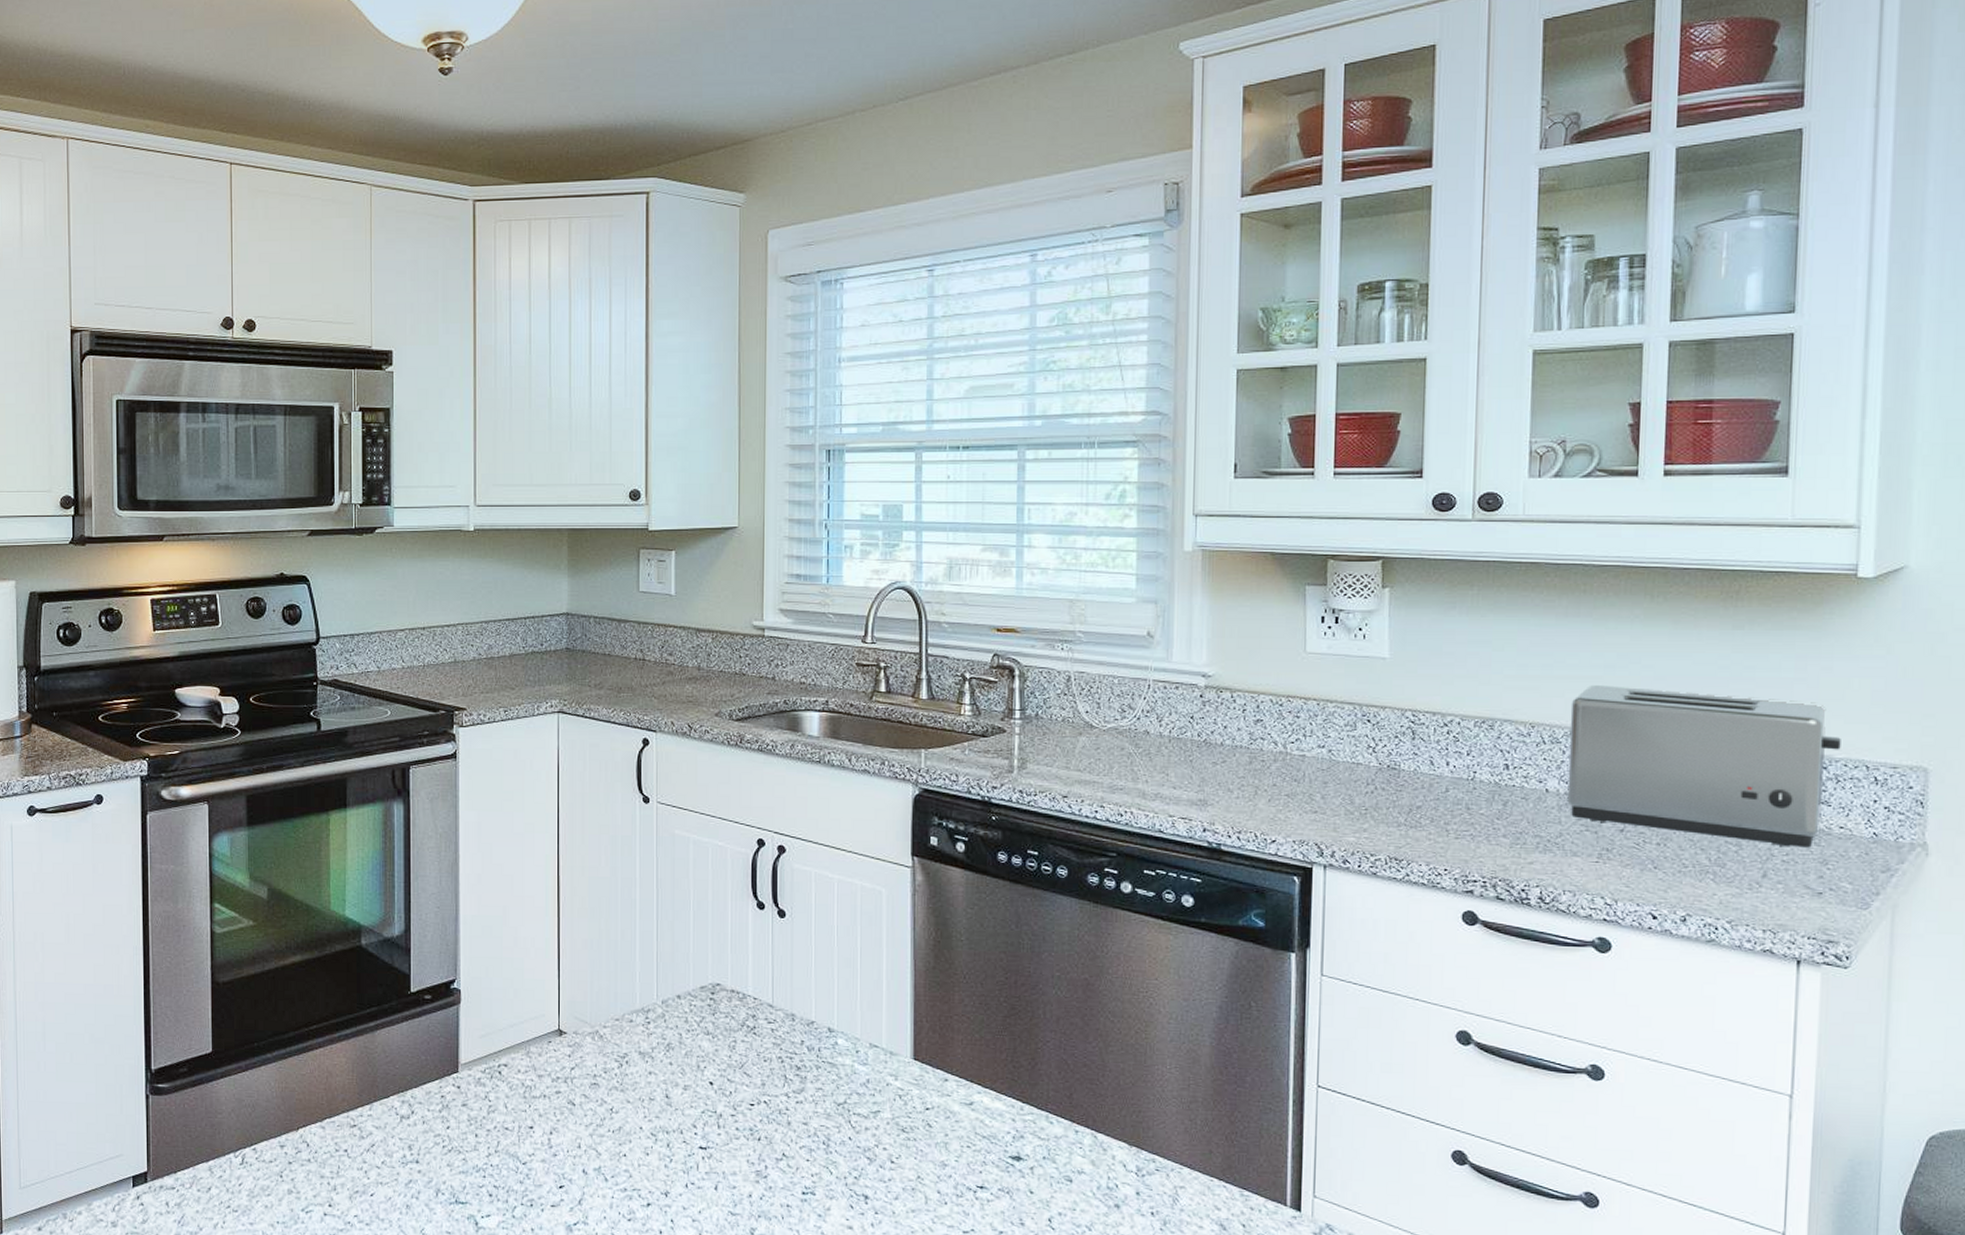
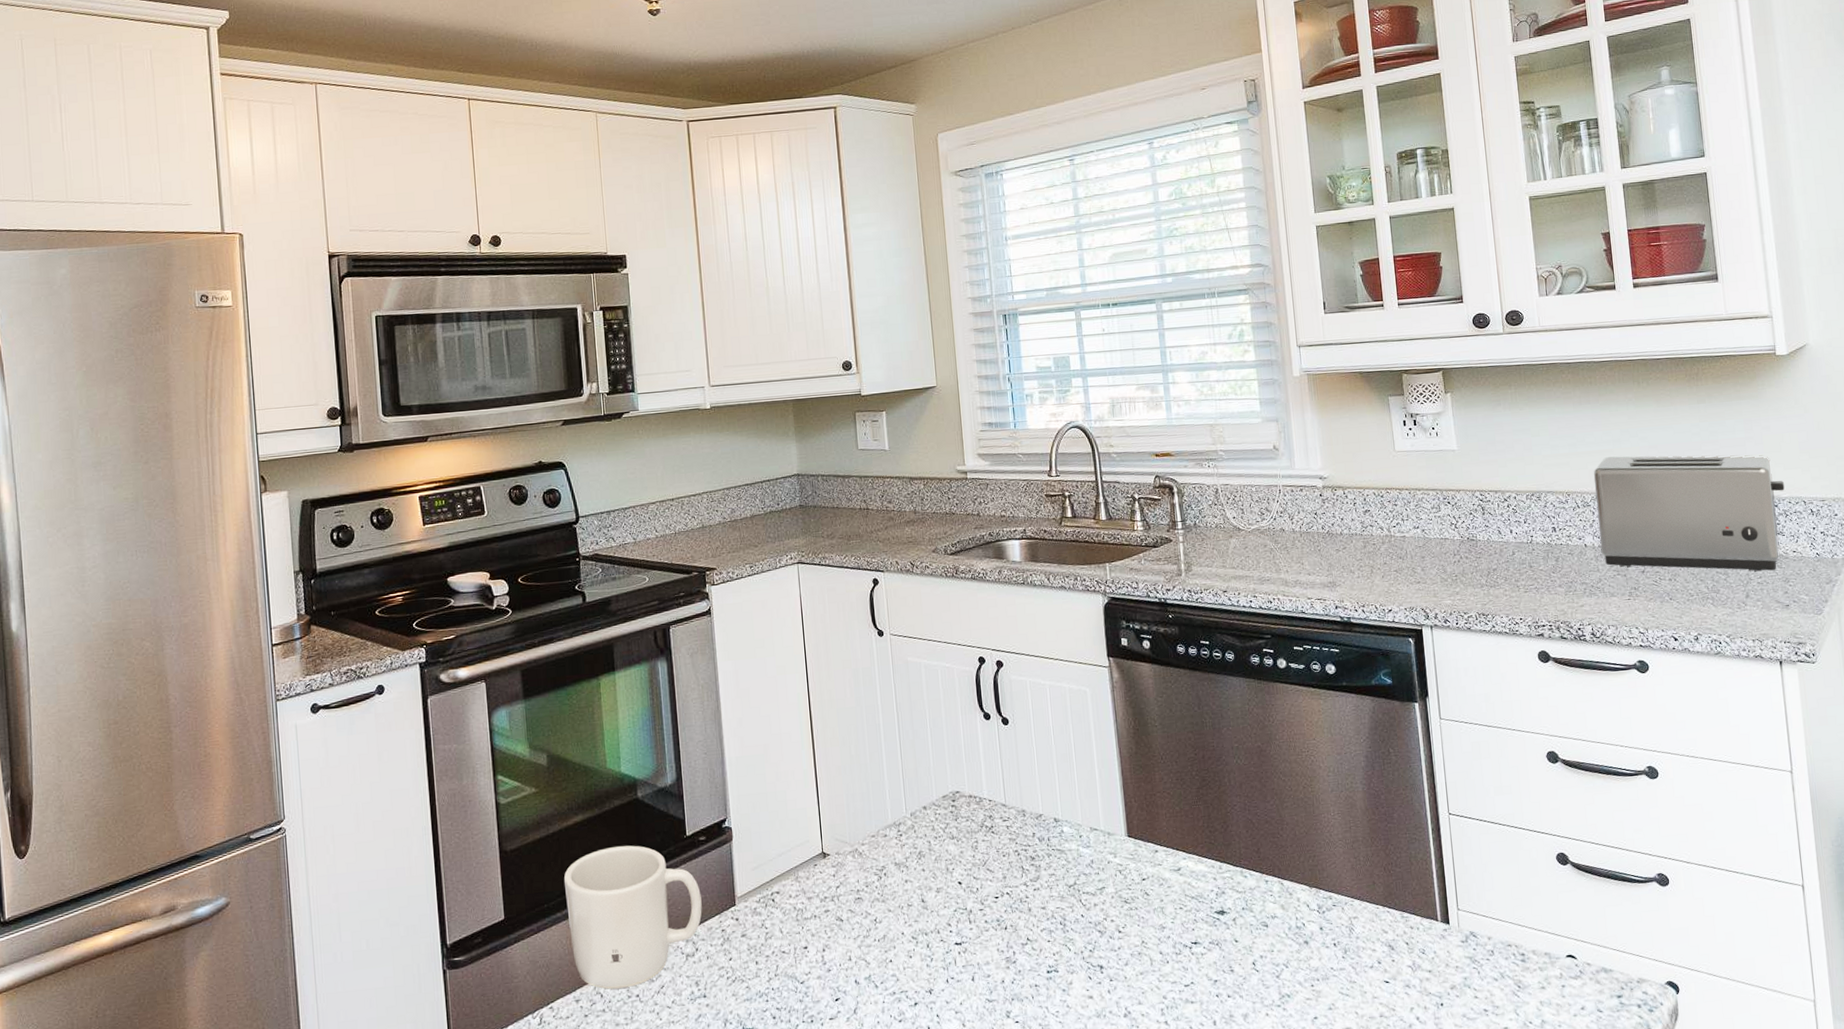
mug: none [276,992,422,1141] -> present [563,845,702,990]

